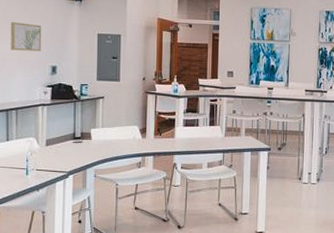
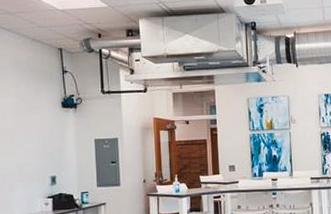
wall art: present [11,22,42,51] -> none [8,135,40,164]

